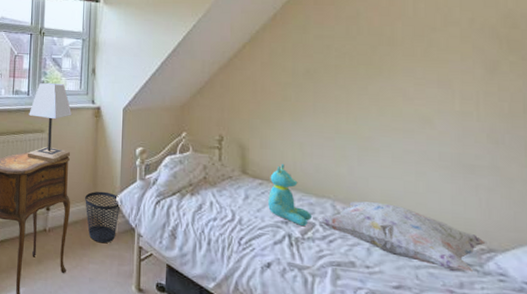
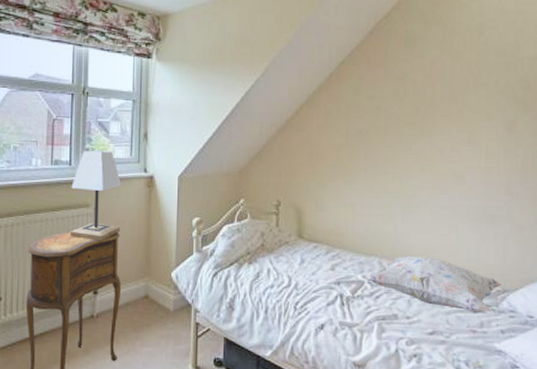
wastebasket: present [85,191,121,243] -> none [137,268,176,324]
teddy bear: present [268,163,311,227] -> none [322,225,361,286]

